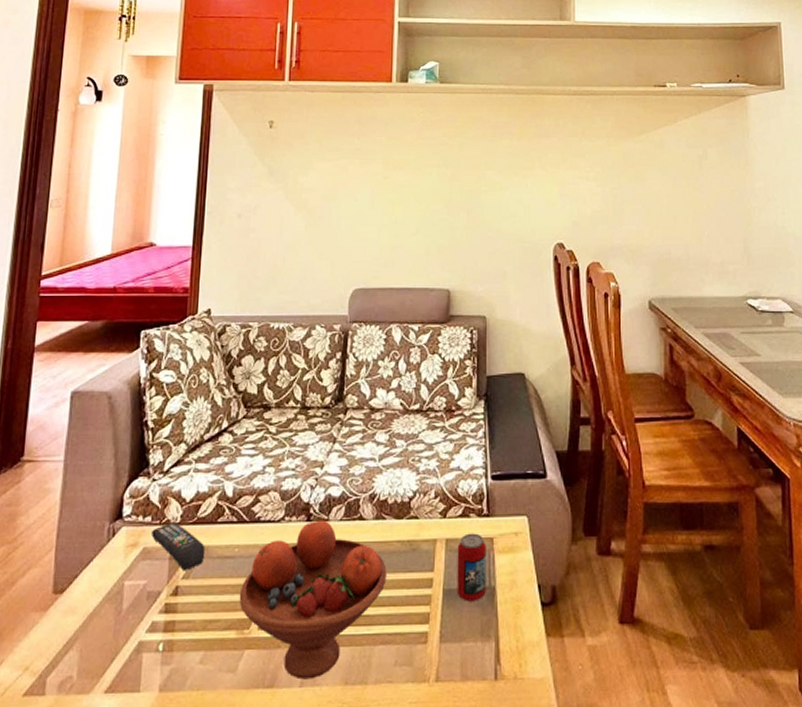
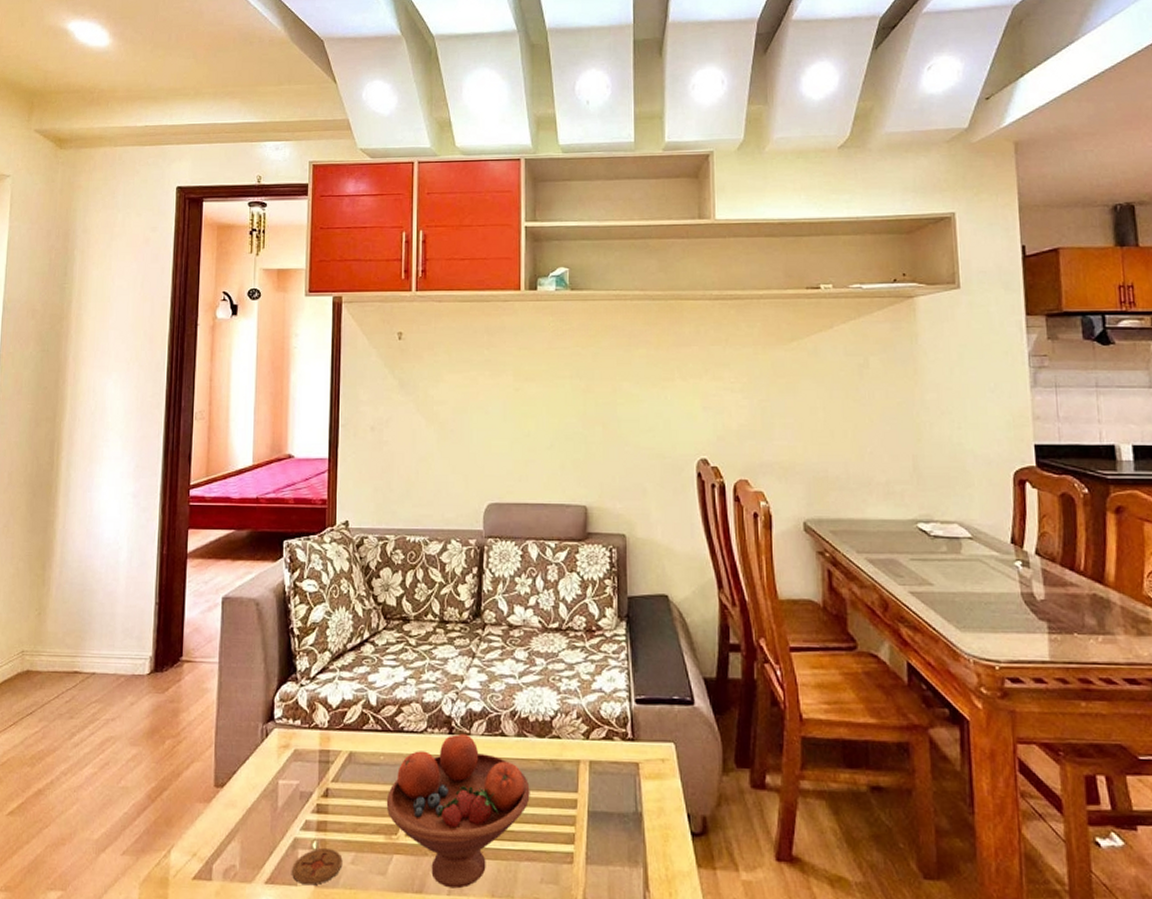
coaster: none [135,650,191,691] -> present [292,848,343,885]
remote control: present [152,523,205,570] -> none [302,727,353,774]
beverage can: present [457,533,487,602] -> none [601,756,633,826]

